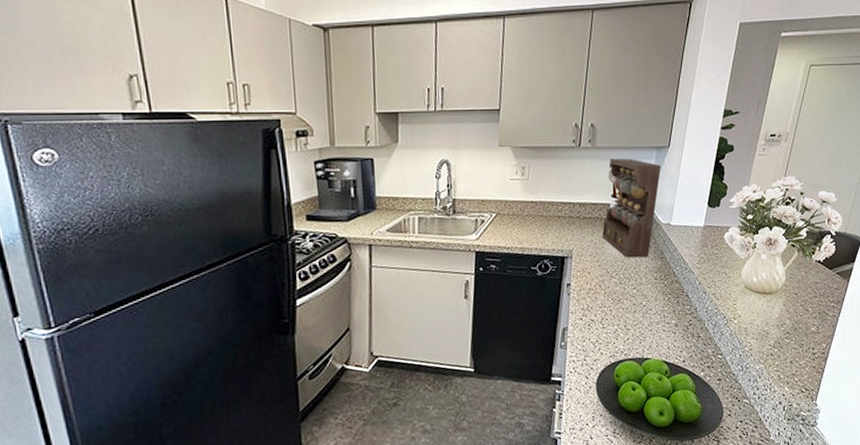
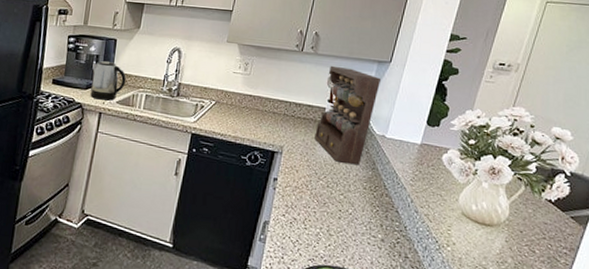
kettle: none [351,185,393,231] -> present [90,60,126,101]

